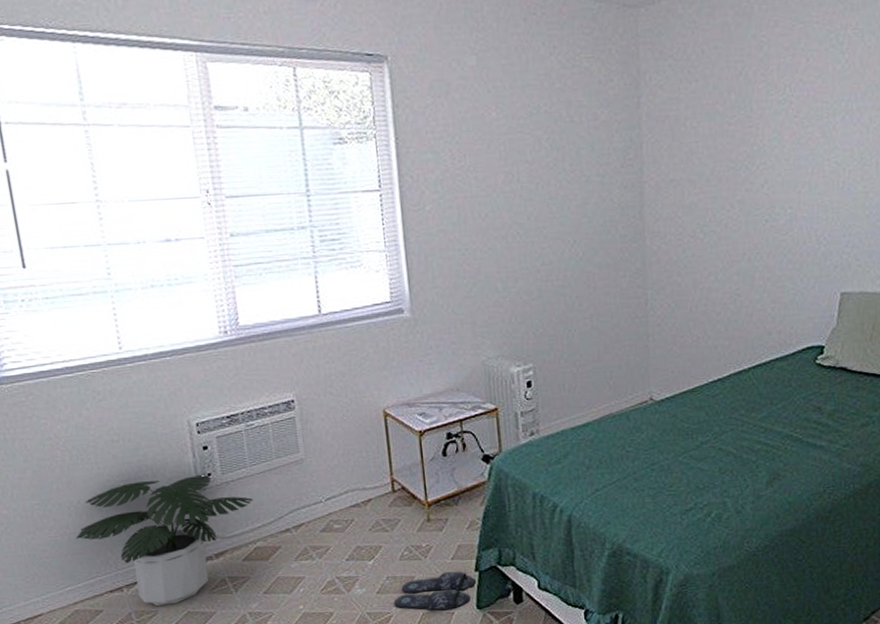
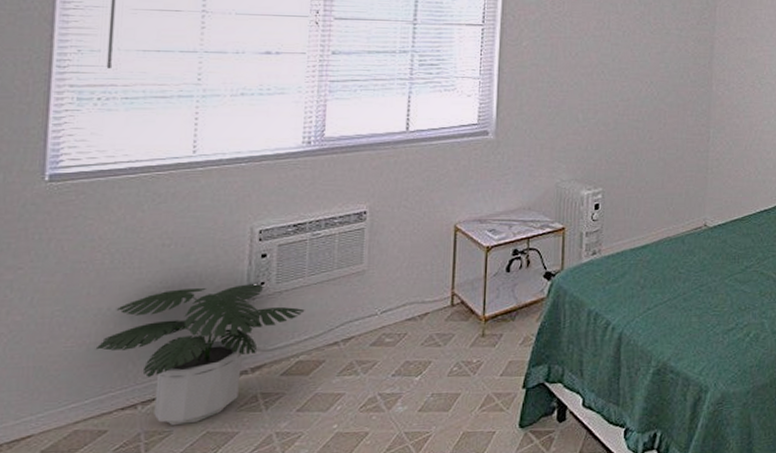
slippers: present [393,571,476,611] -> none [434,388,521,430]

